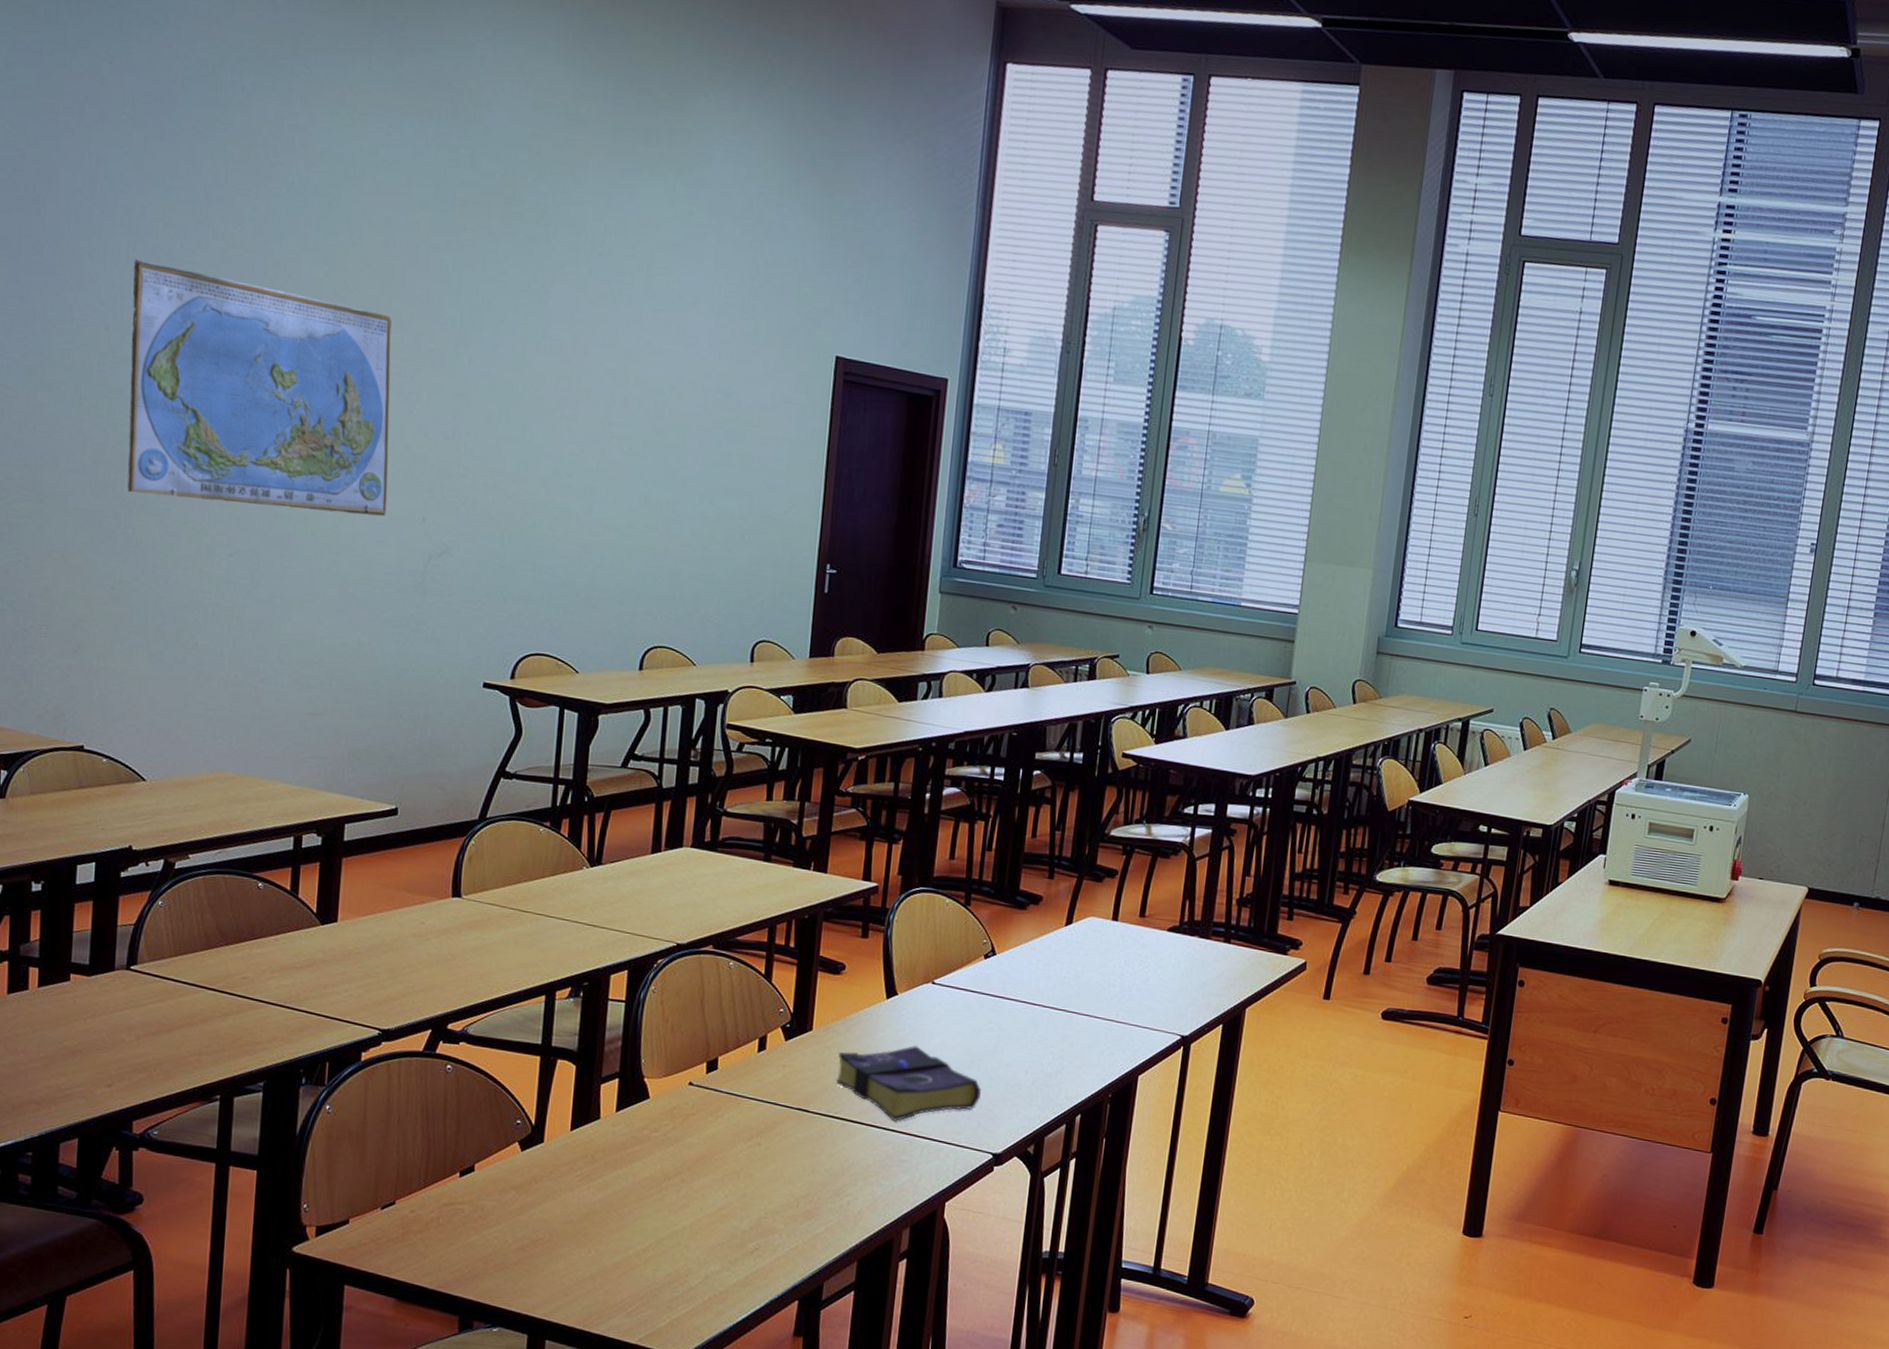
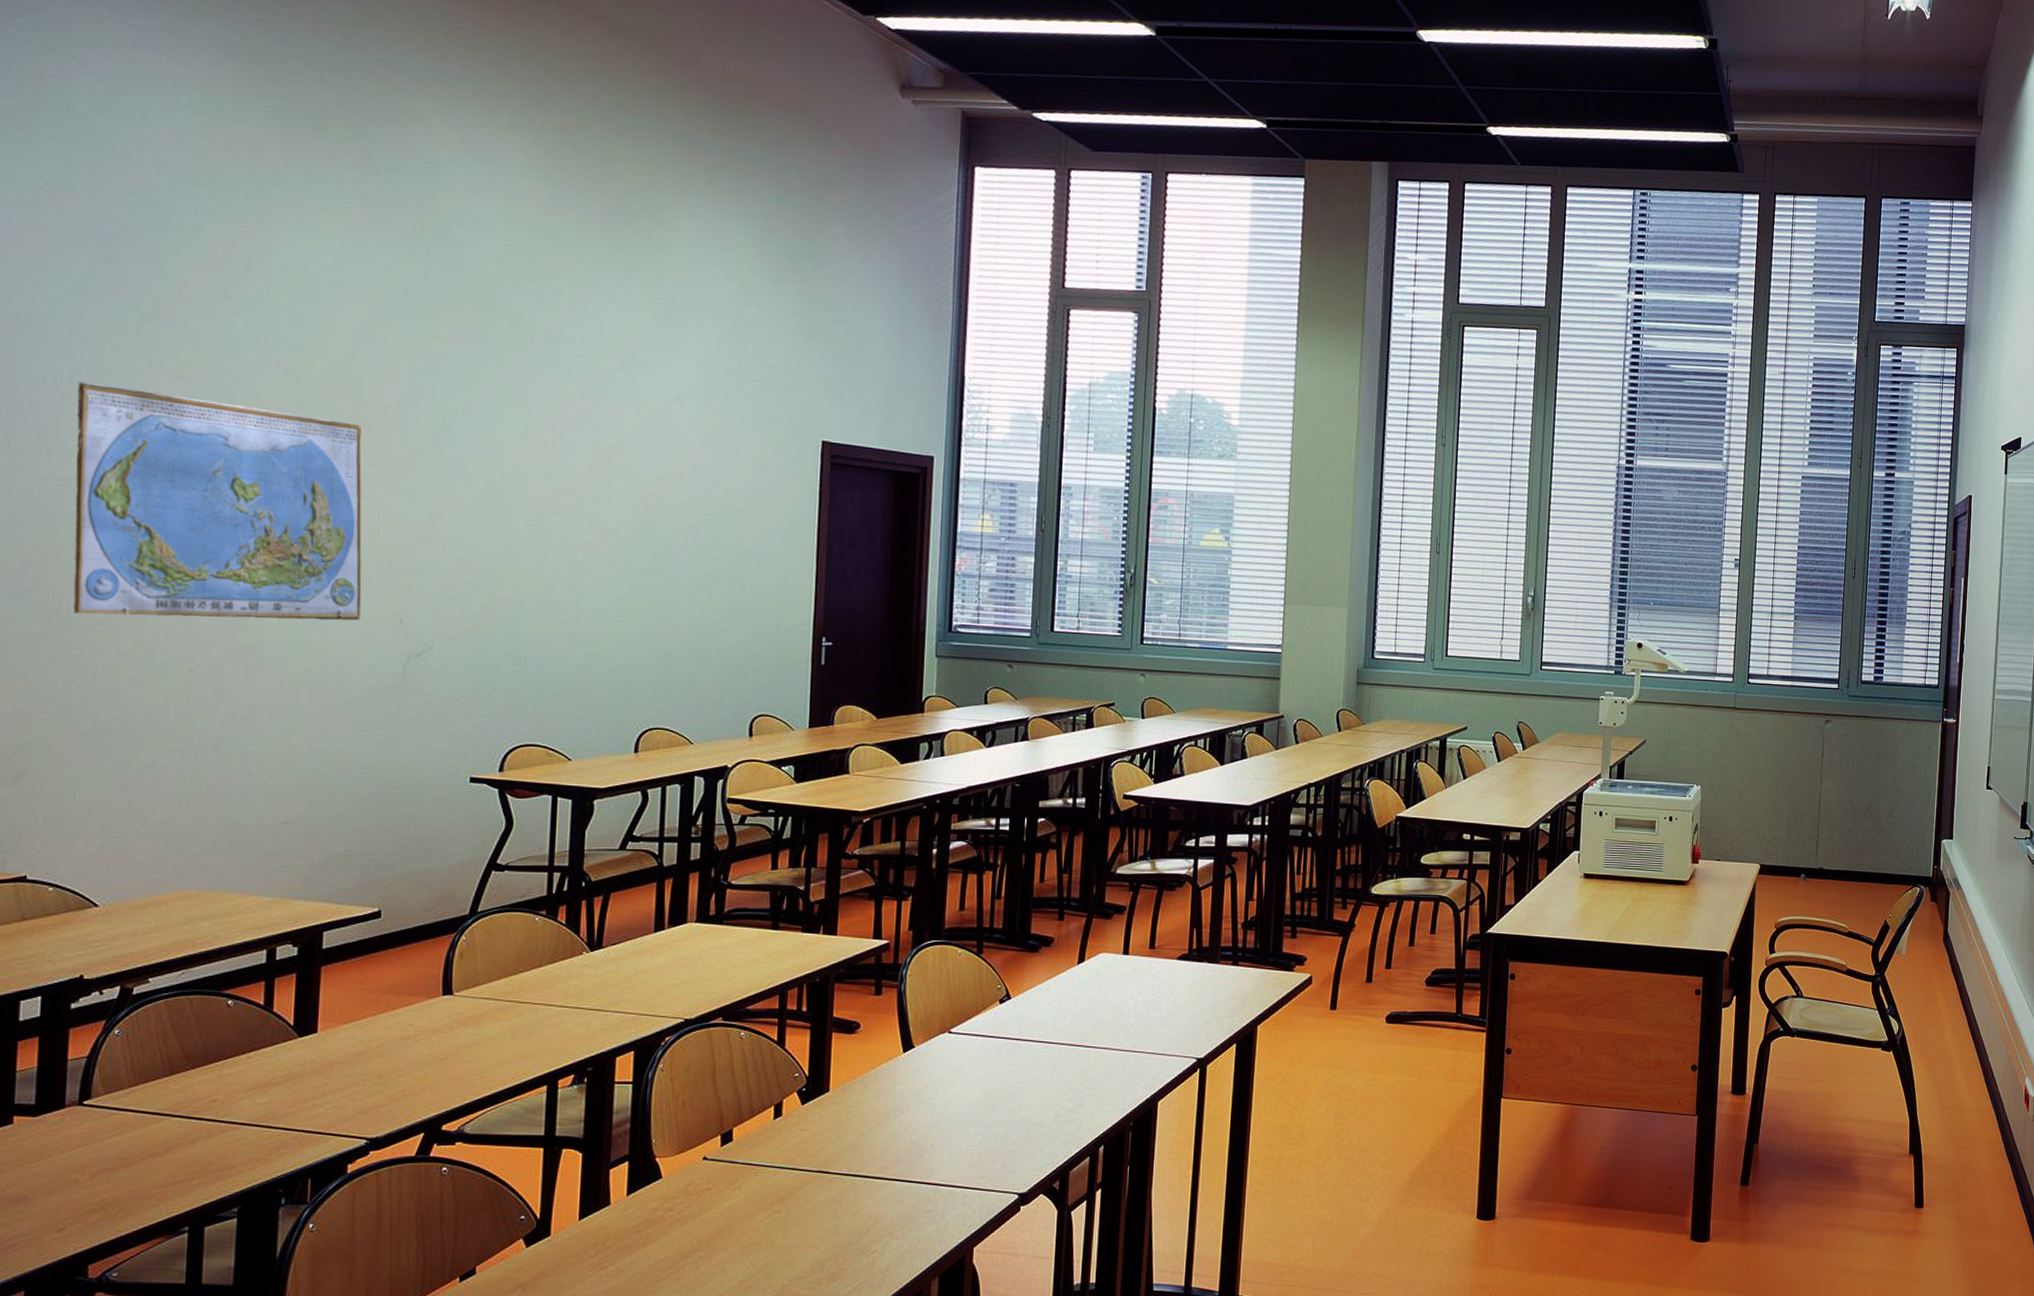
book: present [836,1046,981,1122] -> none [856,1096,1003,1174]

